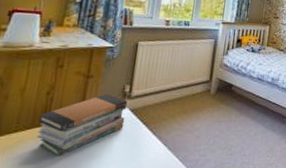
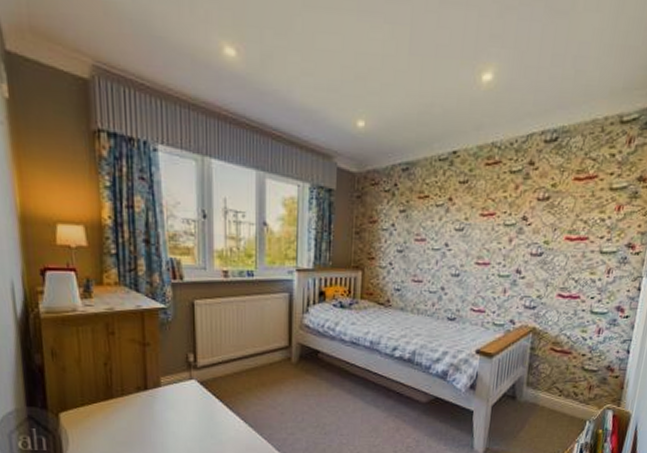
book stack: present [36,93,128,157] -> none [101,363,195,432]

